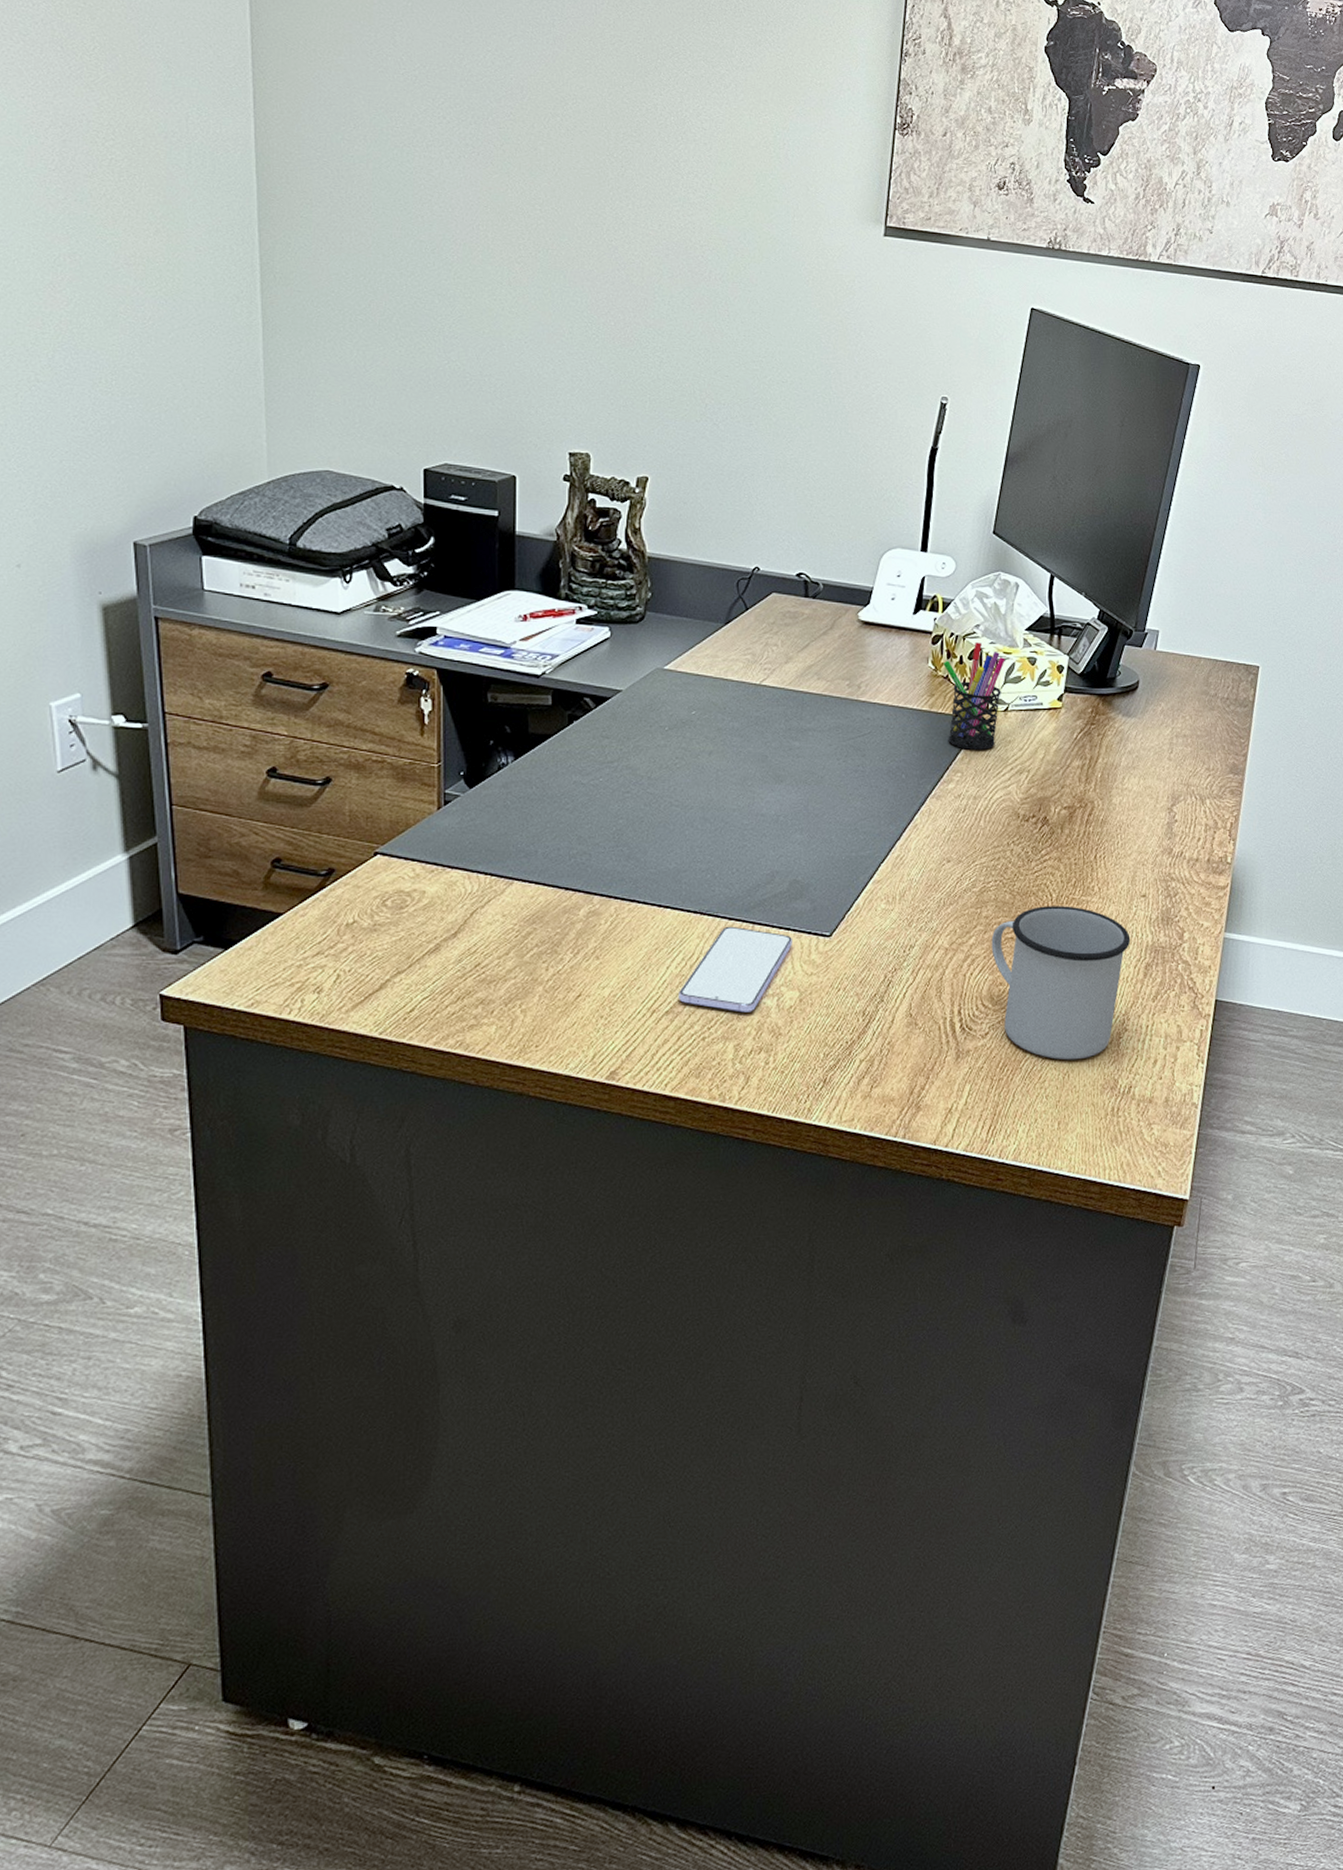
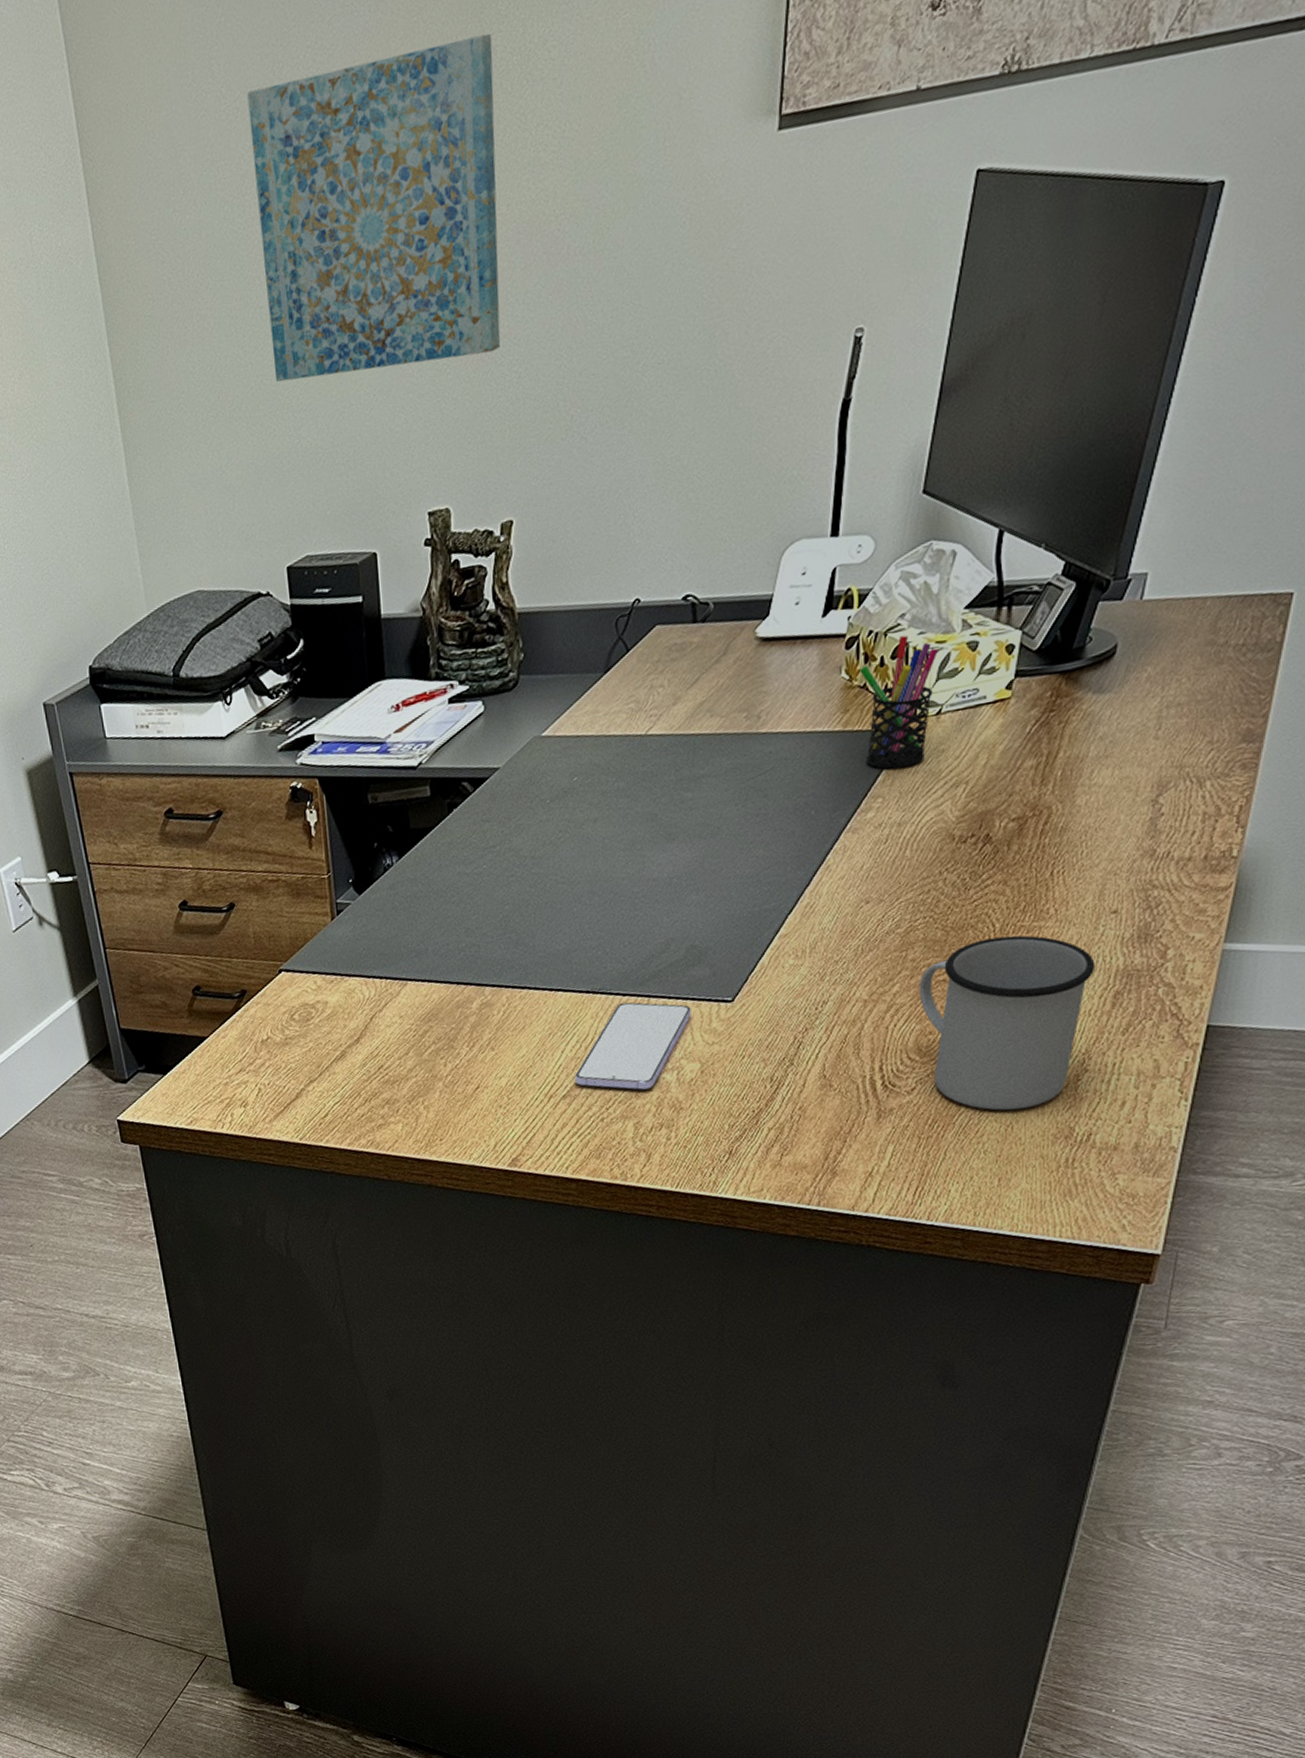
wall art: none [426,67,654,336] -> present [247,33,501,382]

